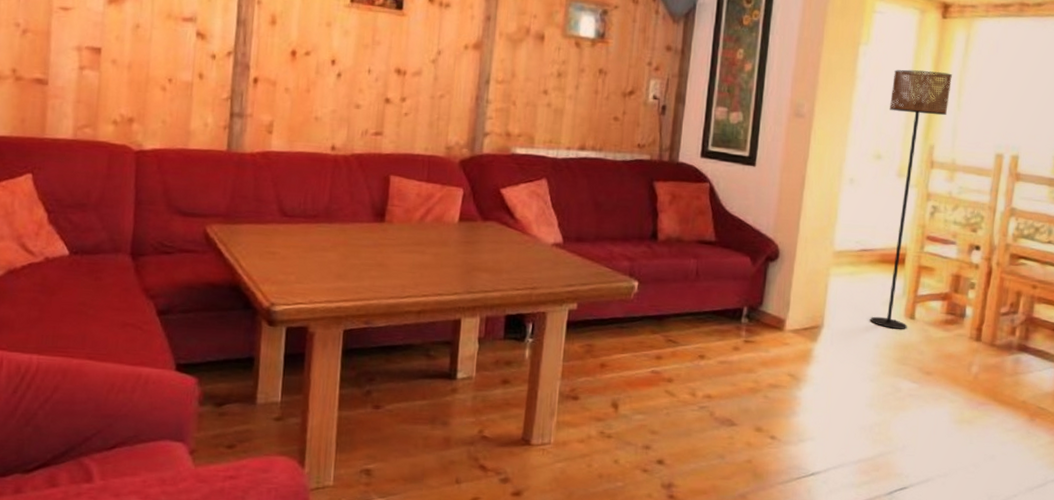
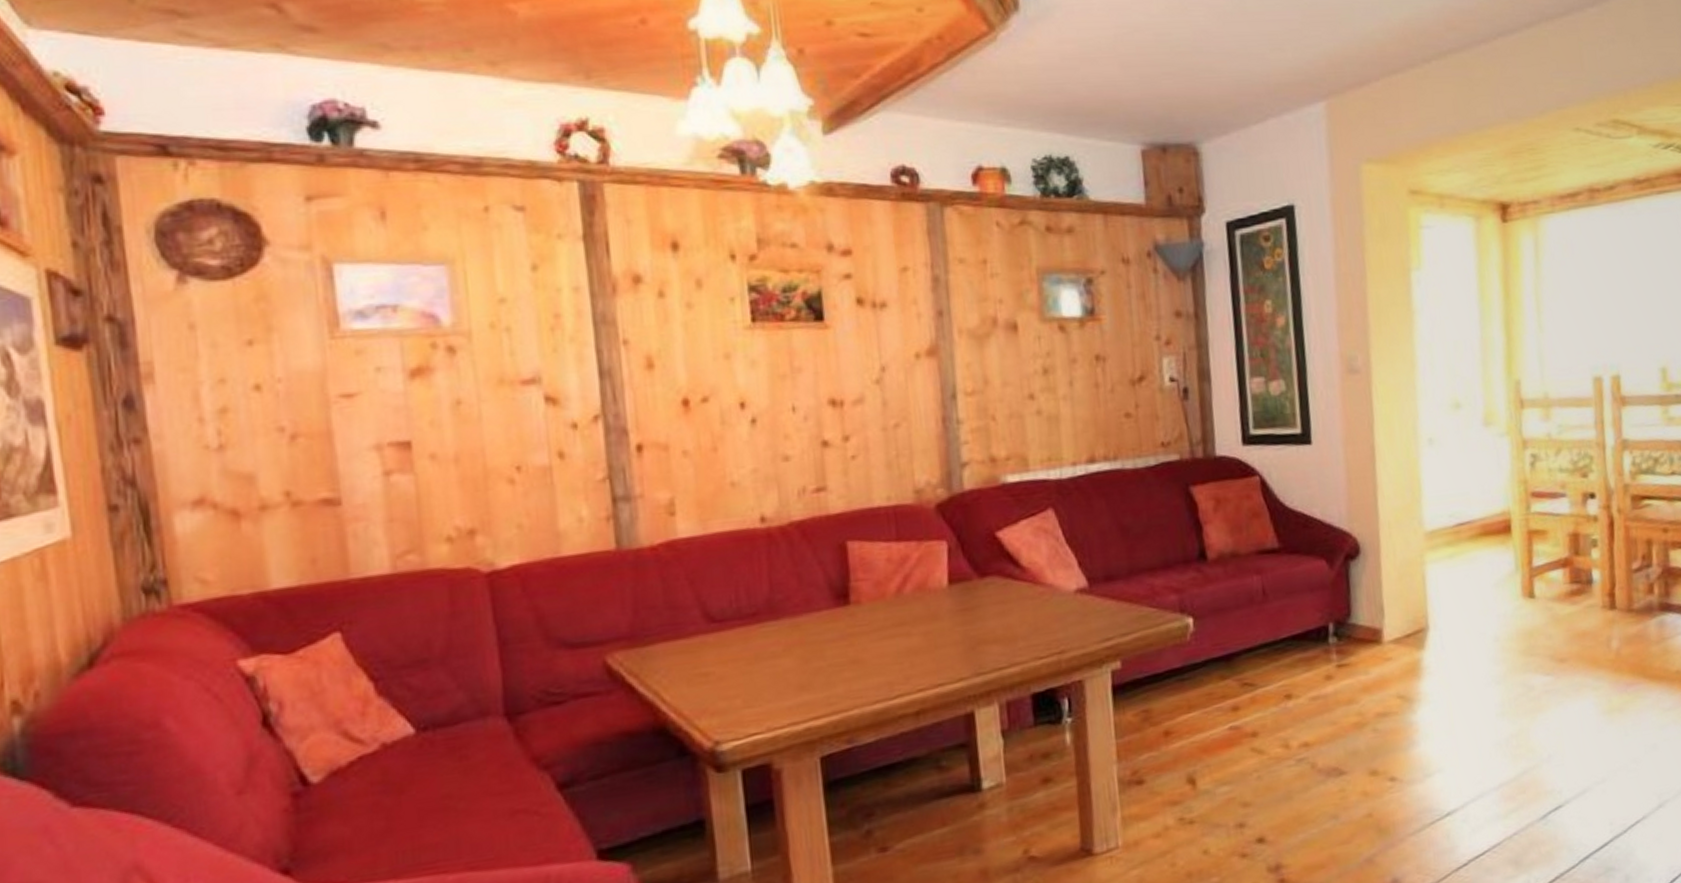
floor lamp: present [870,69,952,329] -> none [1457,288,1528,615]

